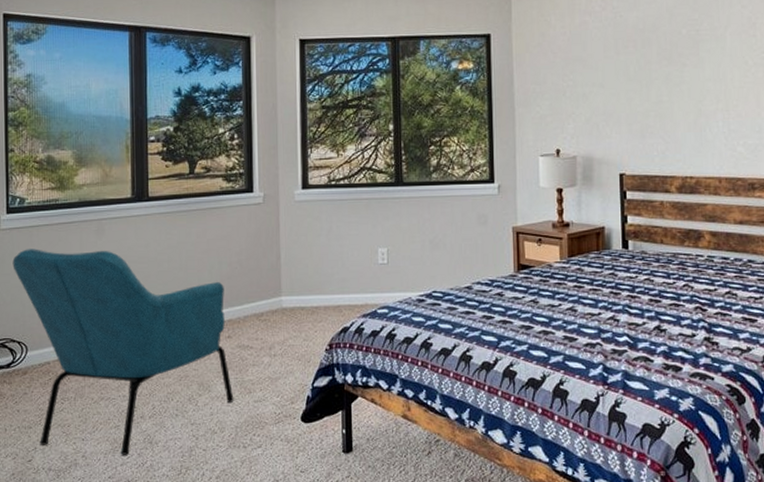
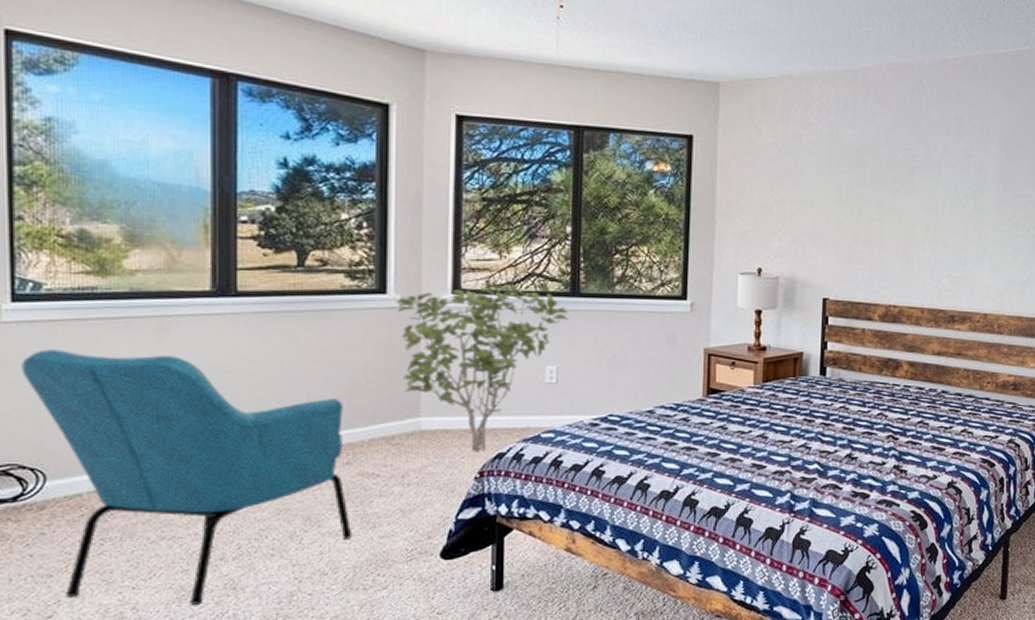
shrub: none [260,178,395,327] -> present [395,282,569,453]

